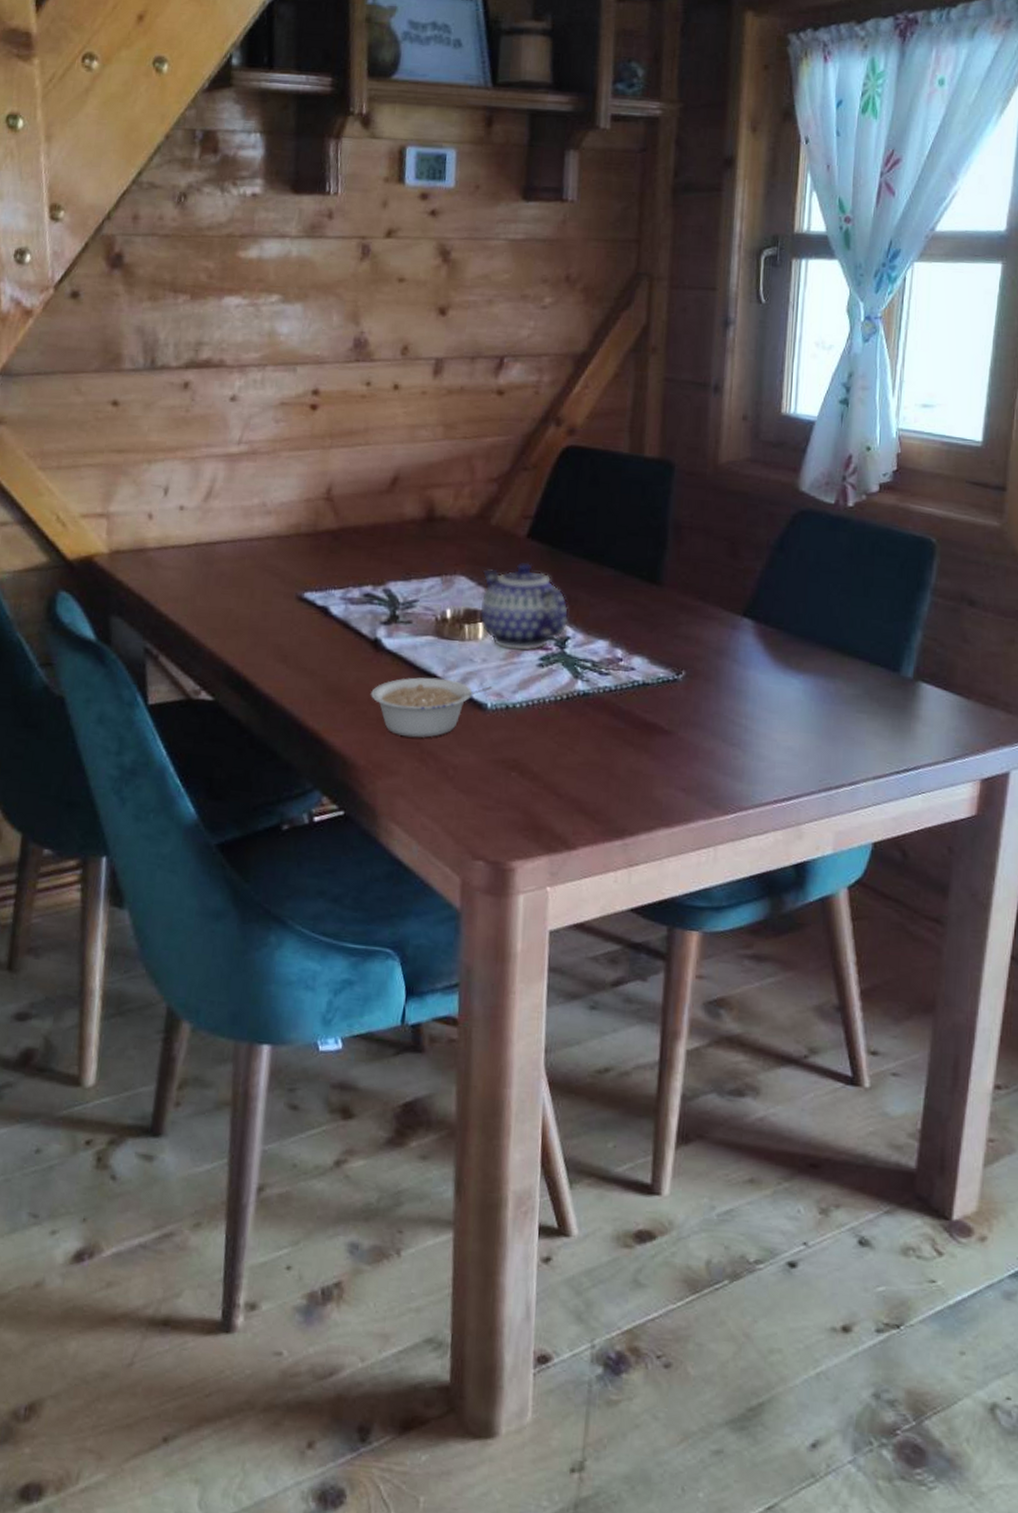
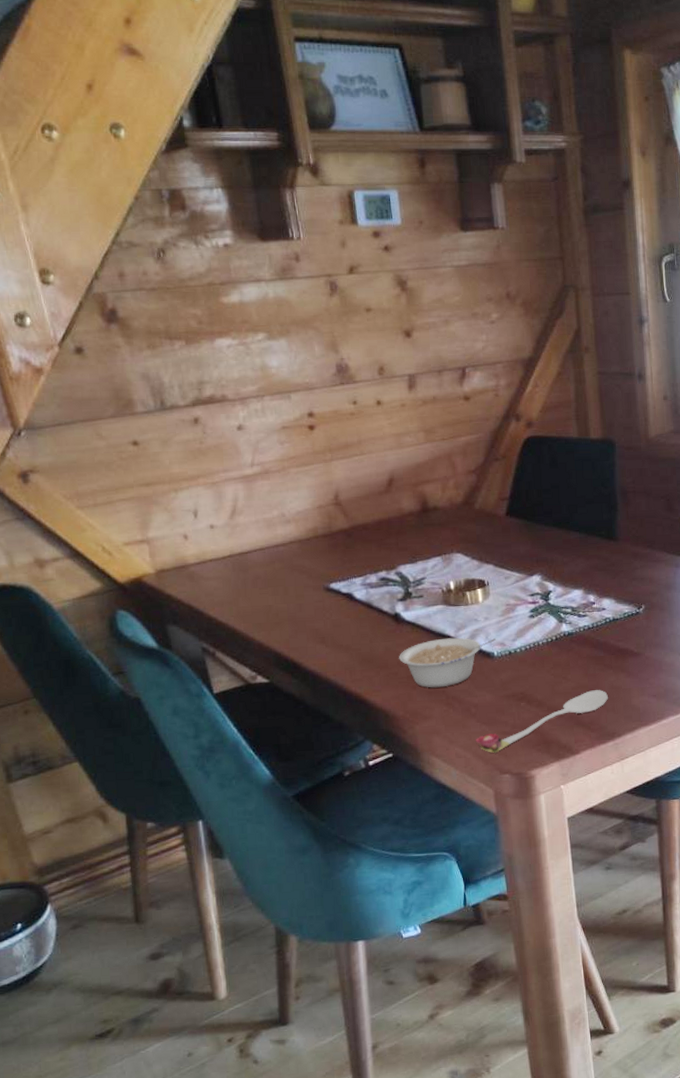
spoon: none [447,770,624,831] -> present [475,690,609,753]
teapot: present [479,562,569,651] -> none [474,535,549,608]

